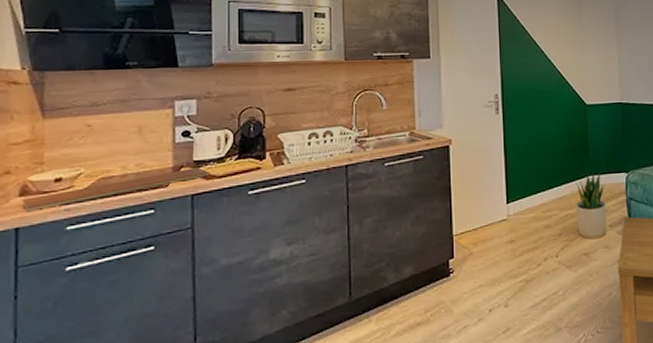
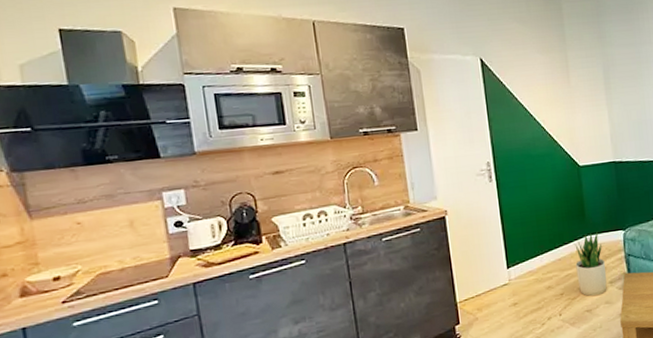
chopping board: present [22,168,209,212] -> none [24,256,207,312]

